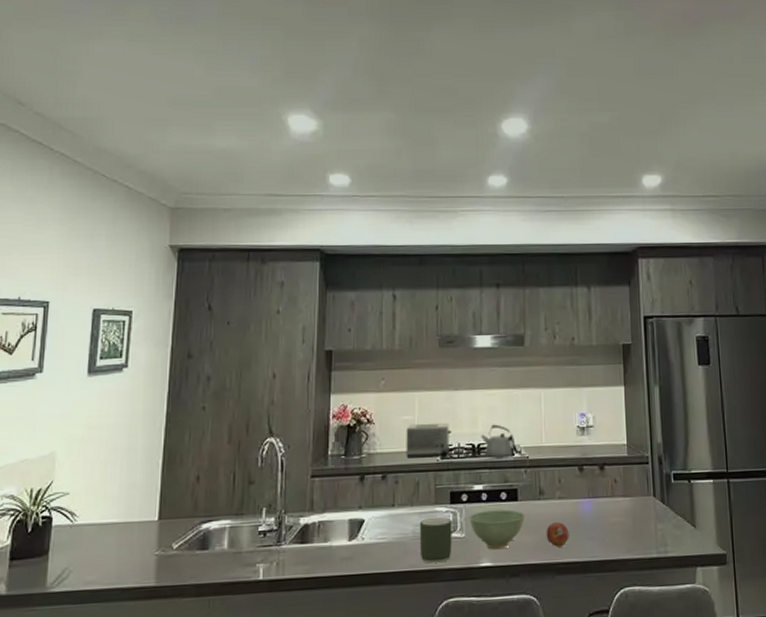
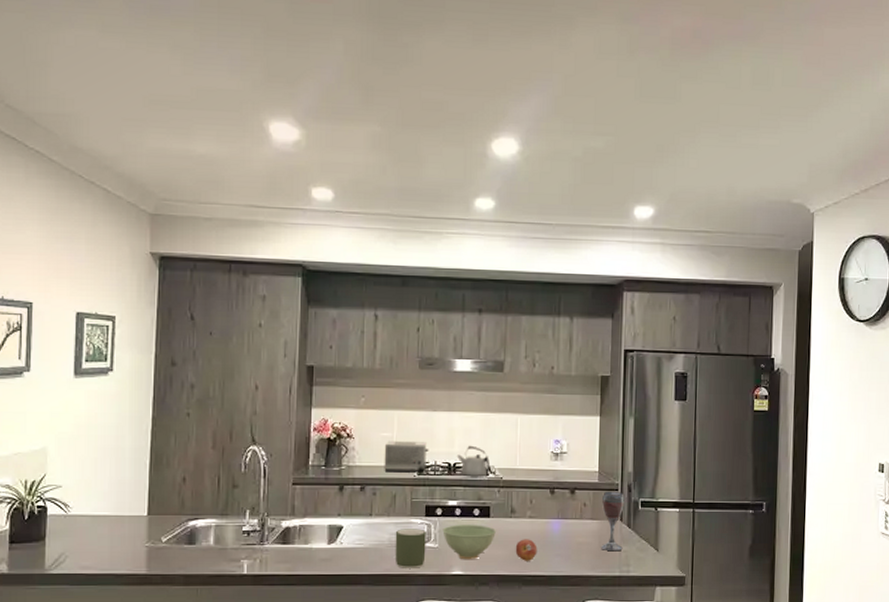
cup: none [632,464,658,531] -> present [601,491,625,552]

